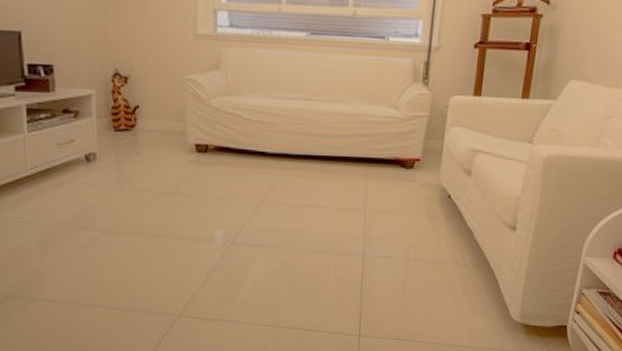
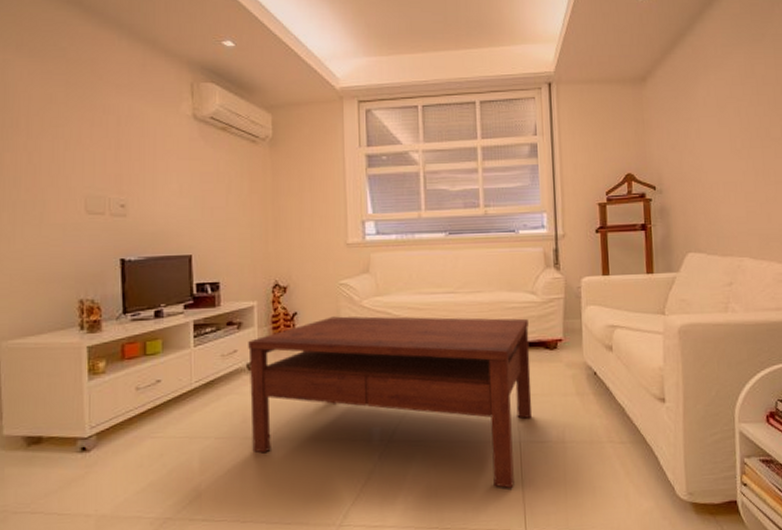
coffee table: none [86,113,387,298] -> present [248,316,533,489]

